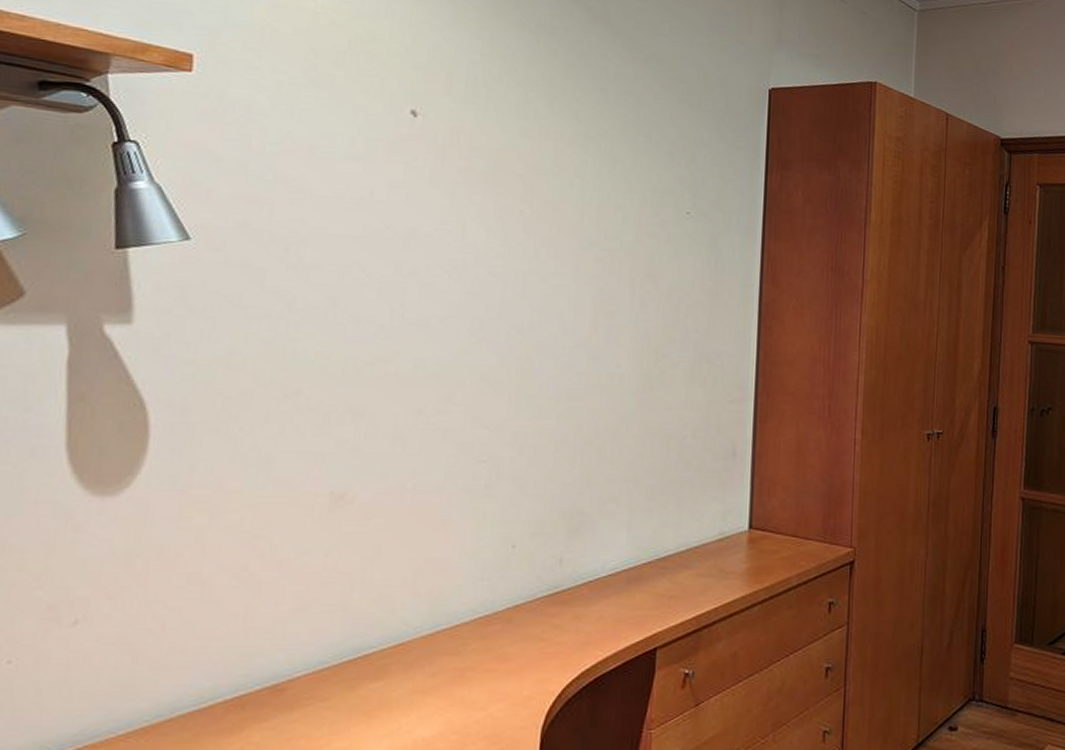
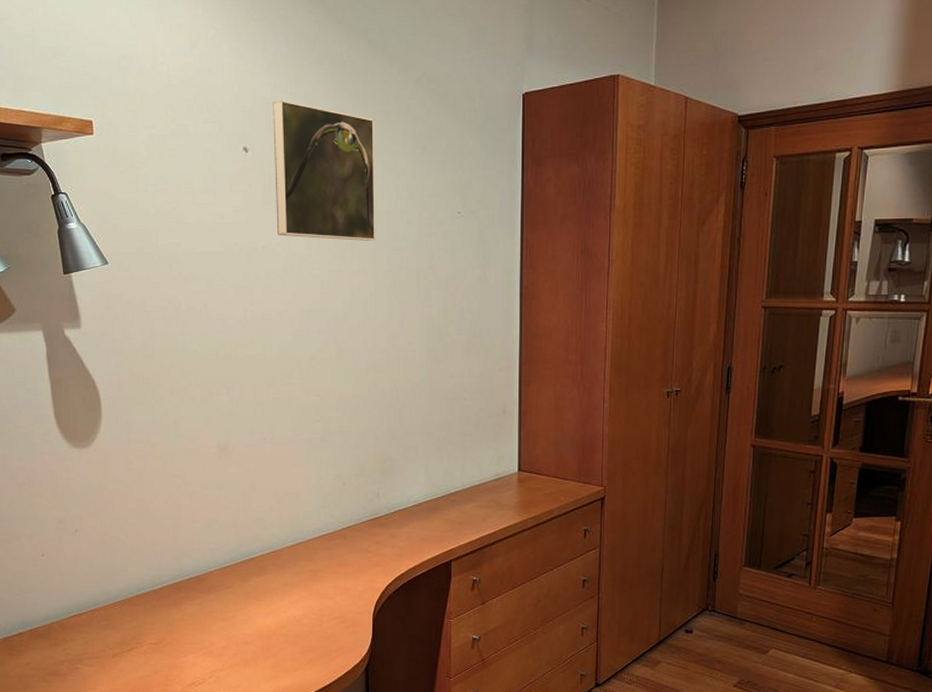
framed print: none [448,59,589,238] -> present [273,99,376,241]

